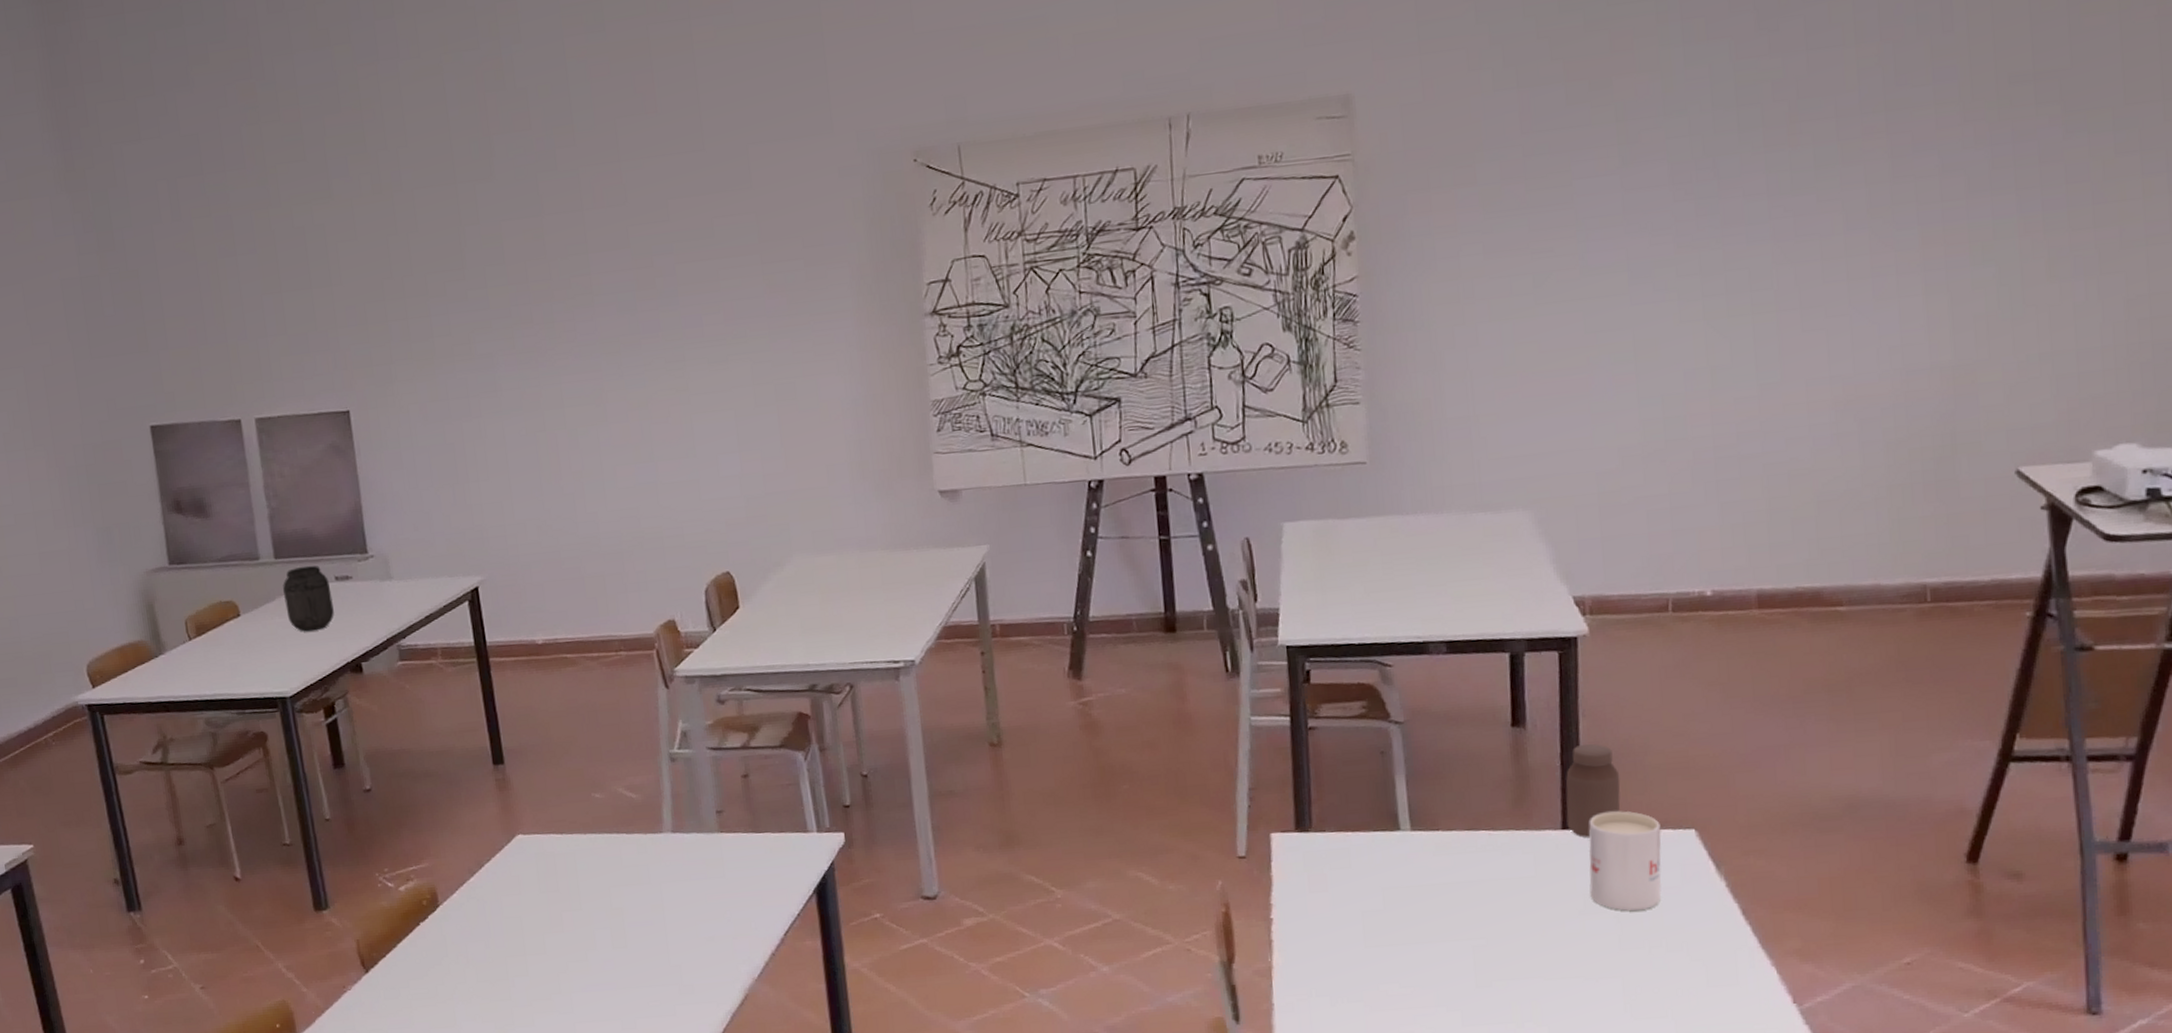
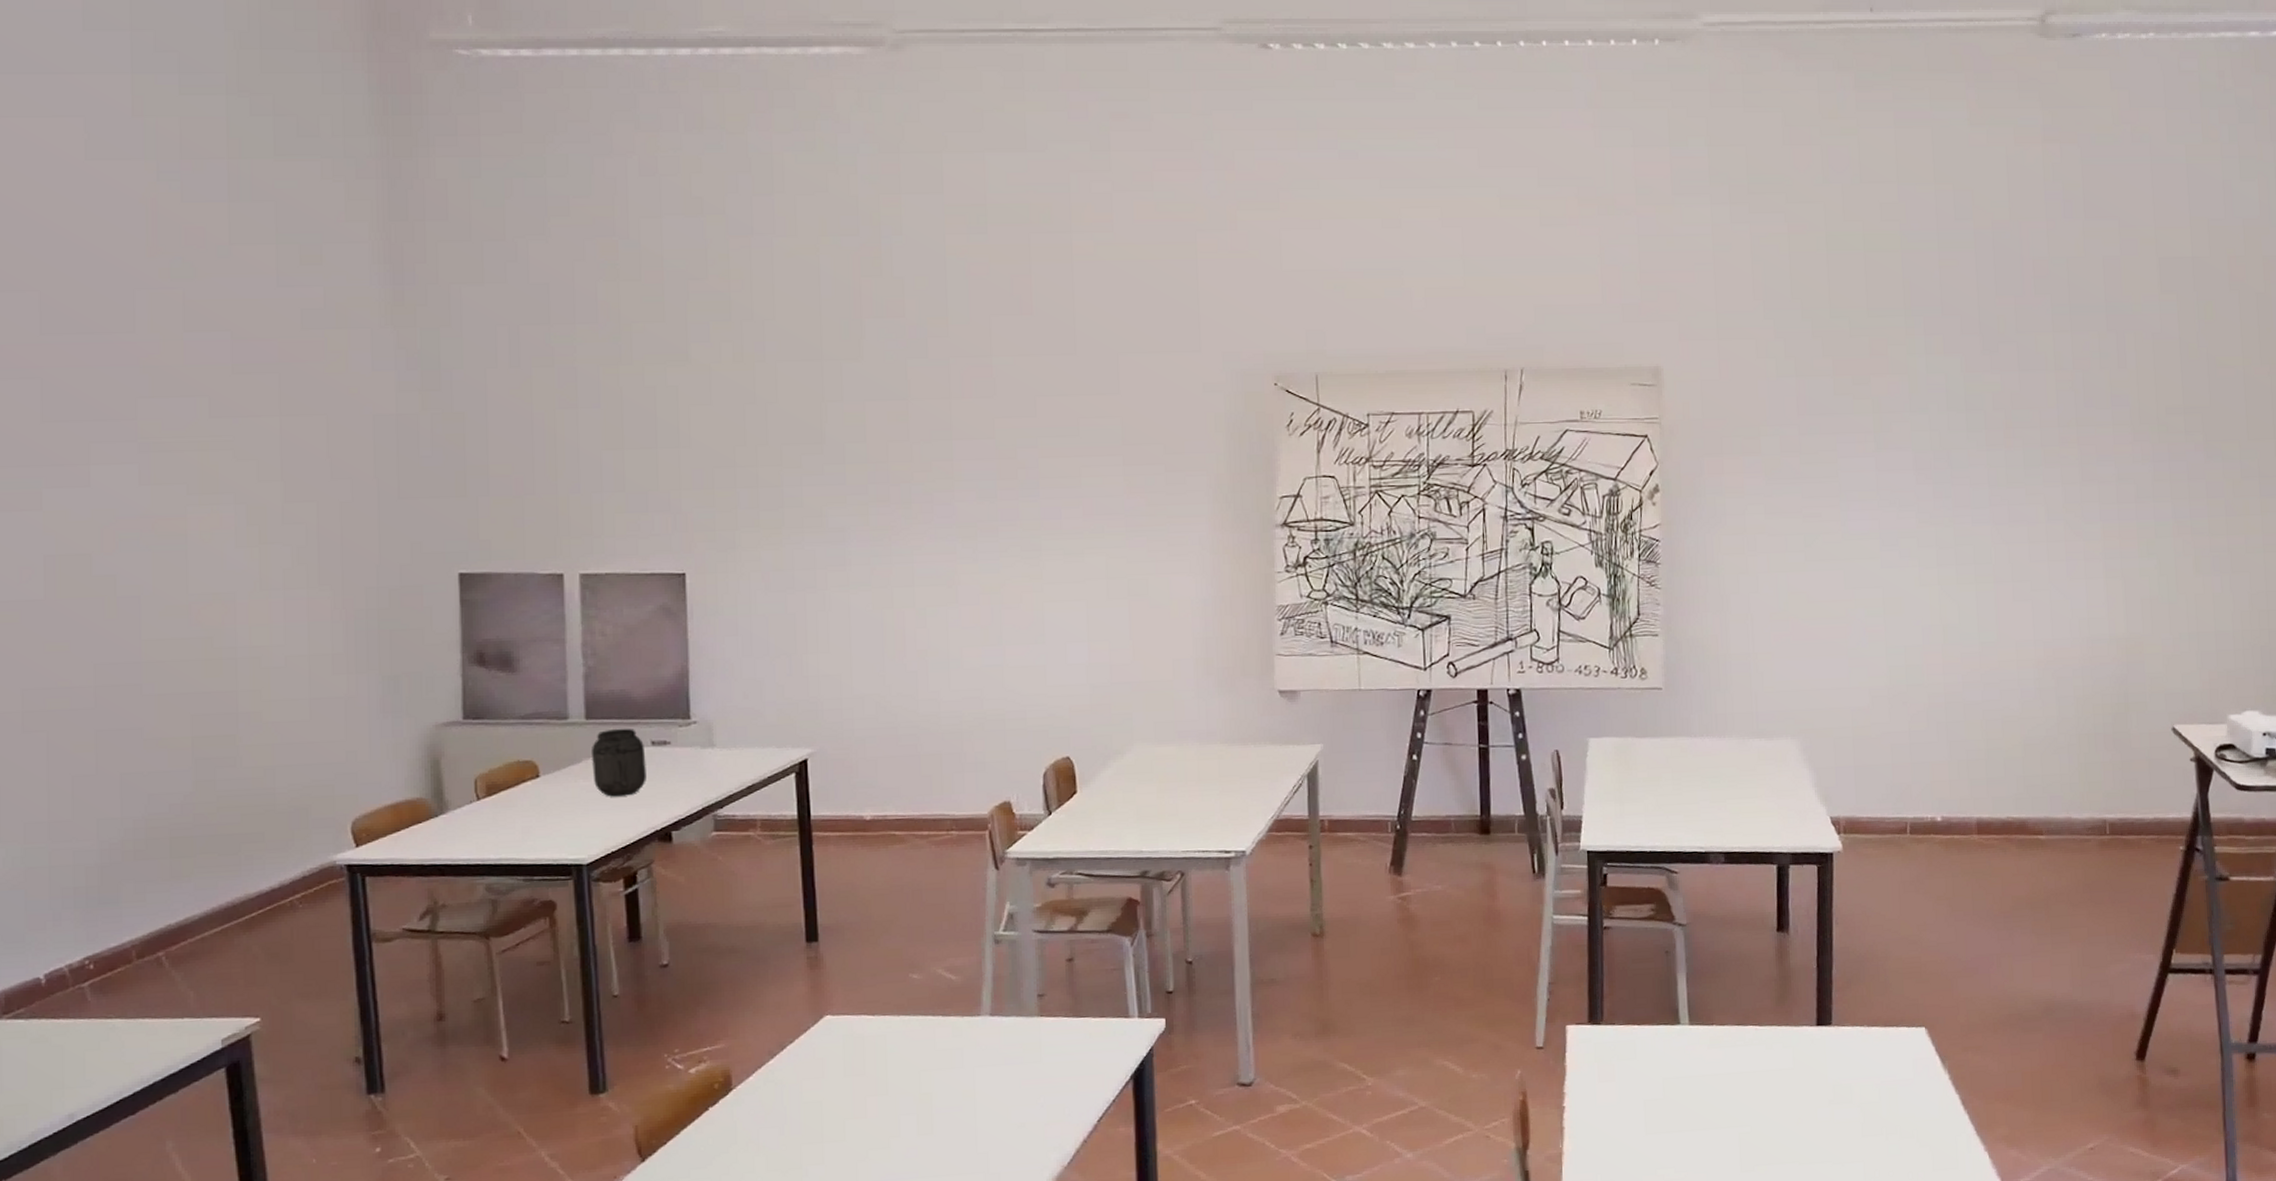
jar: present [1565,744,1621,838] -> none [1820,949,1866,1034]
mug: present [1588,811,1662,911] -> none [1838,1010,1898,1101]

